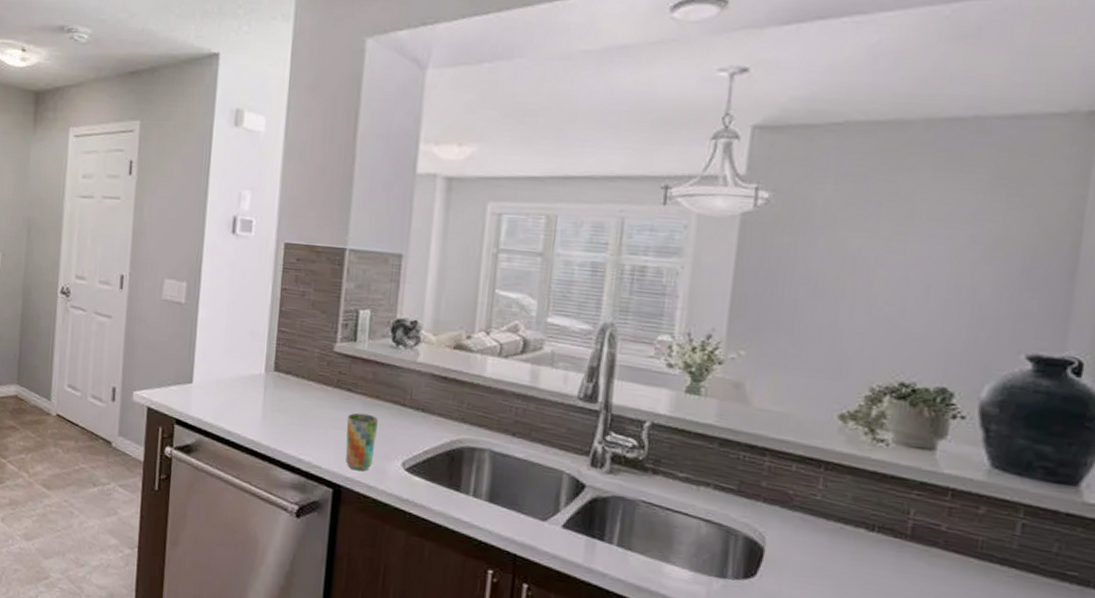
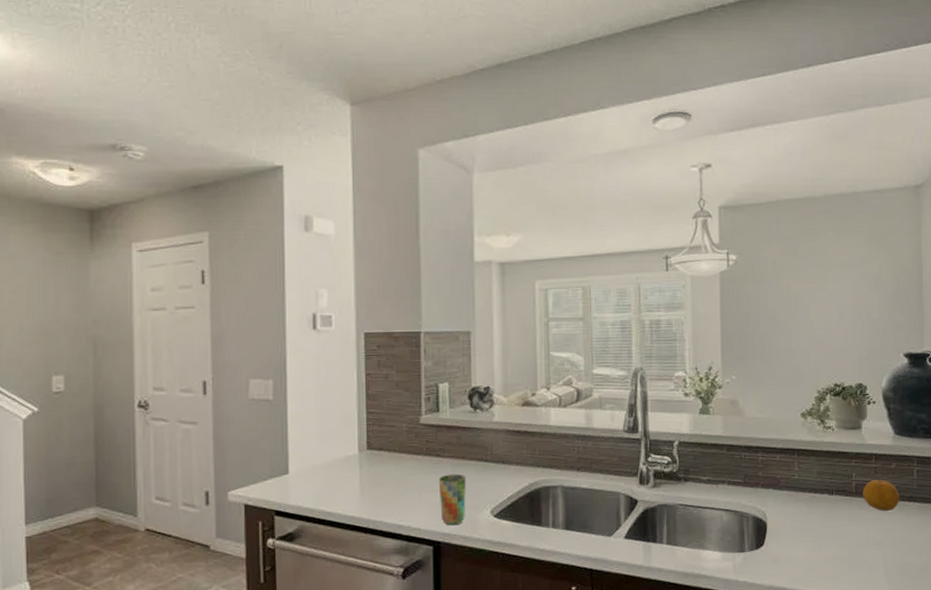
fruit: none [922,524,987,572] -> present [863,480,900,512]

